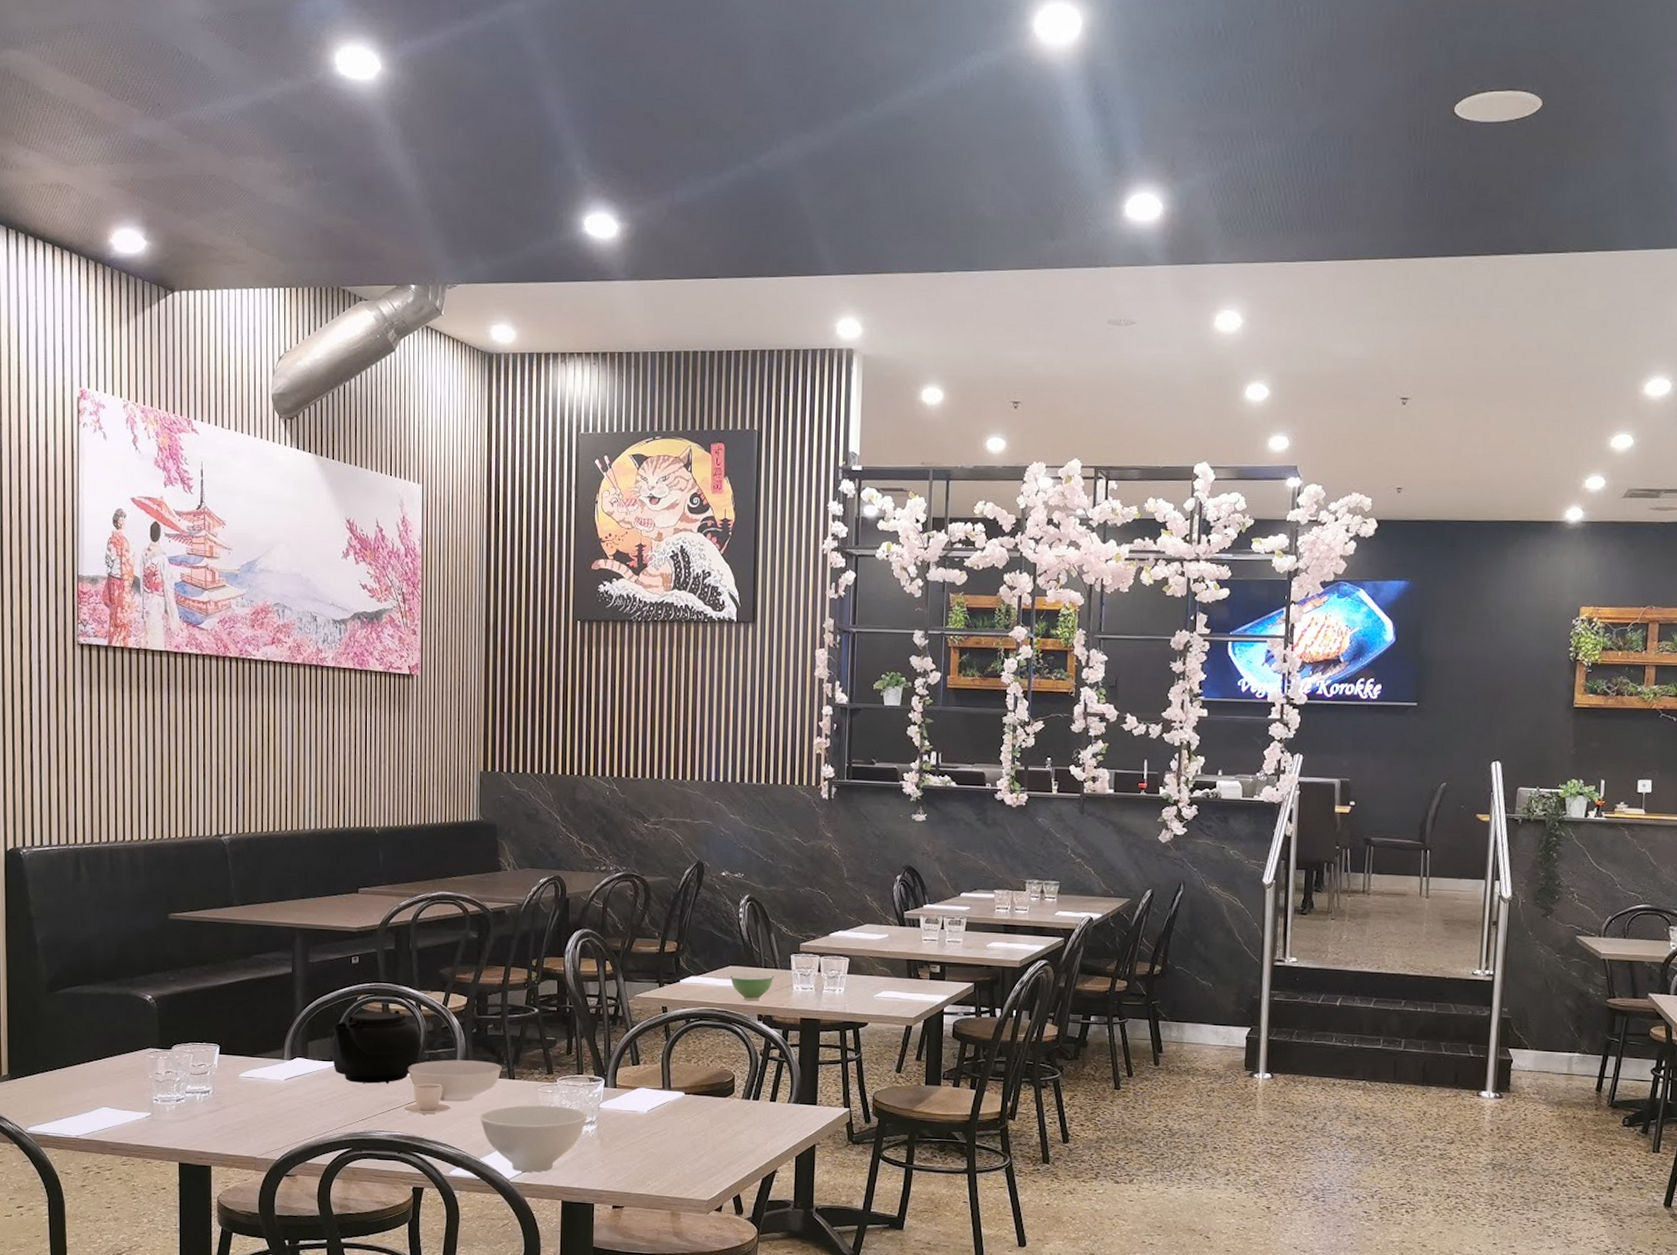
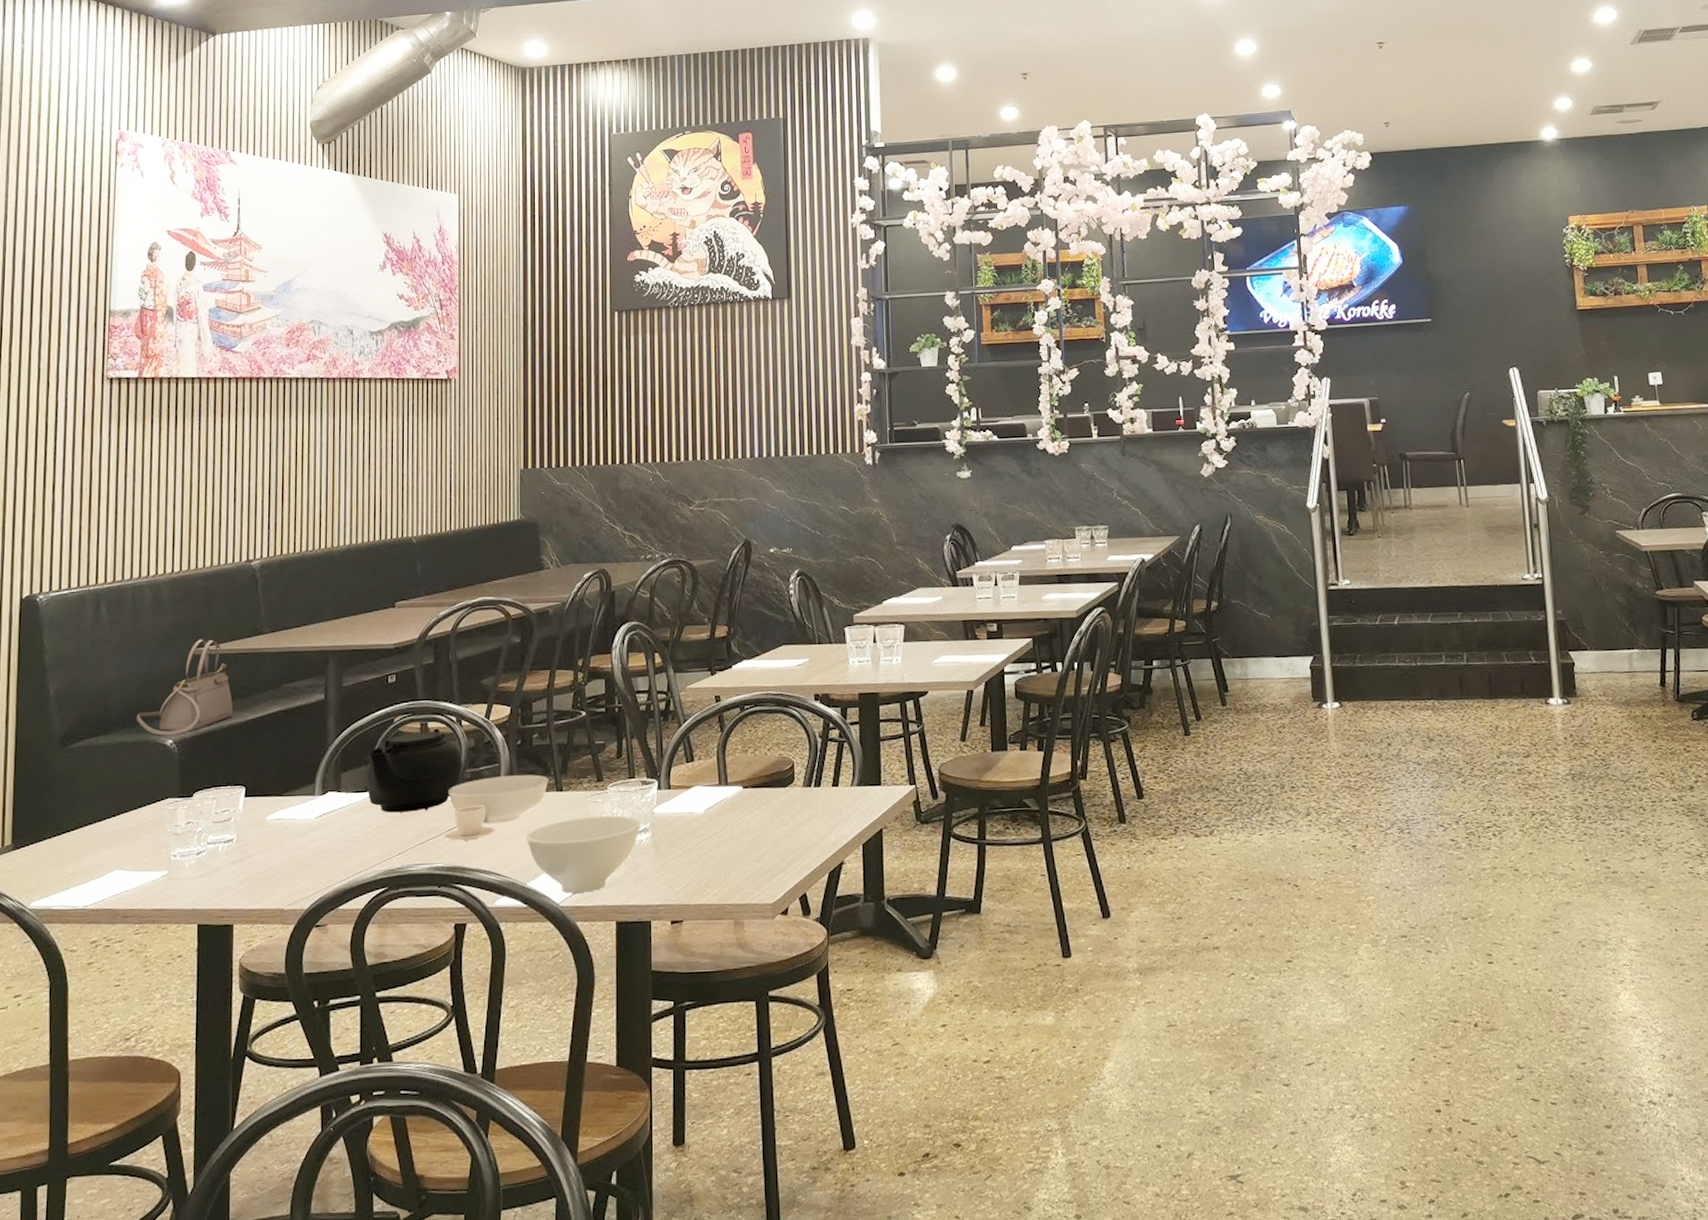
handbag: none [117,905,206,992] -> present [136,639,233,736]
bowl: present [730,973,775,1001] -> none [784,650,830,681]

